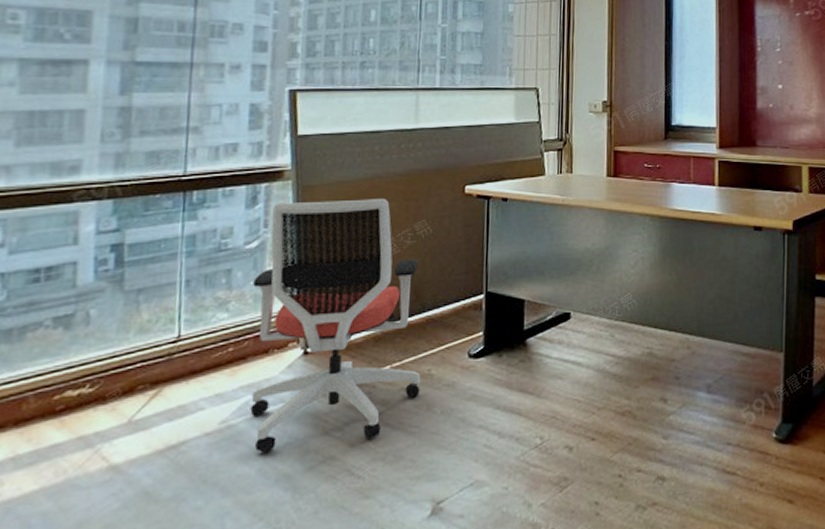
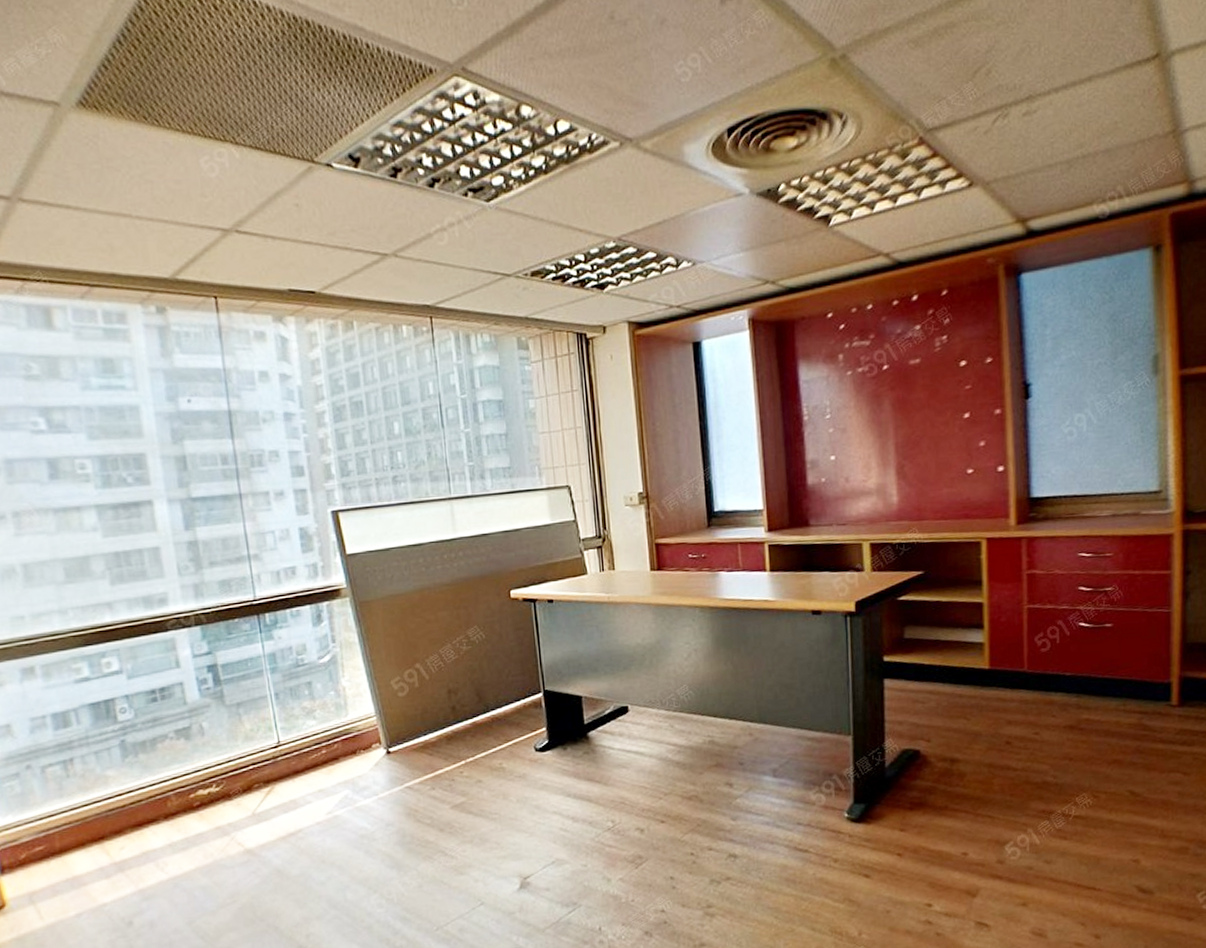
office chair: present [250,199,421,454] -> none [332,609,495,839]

